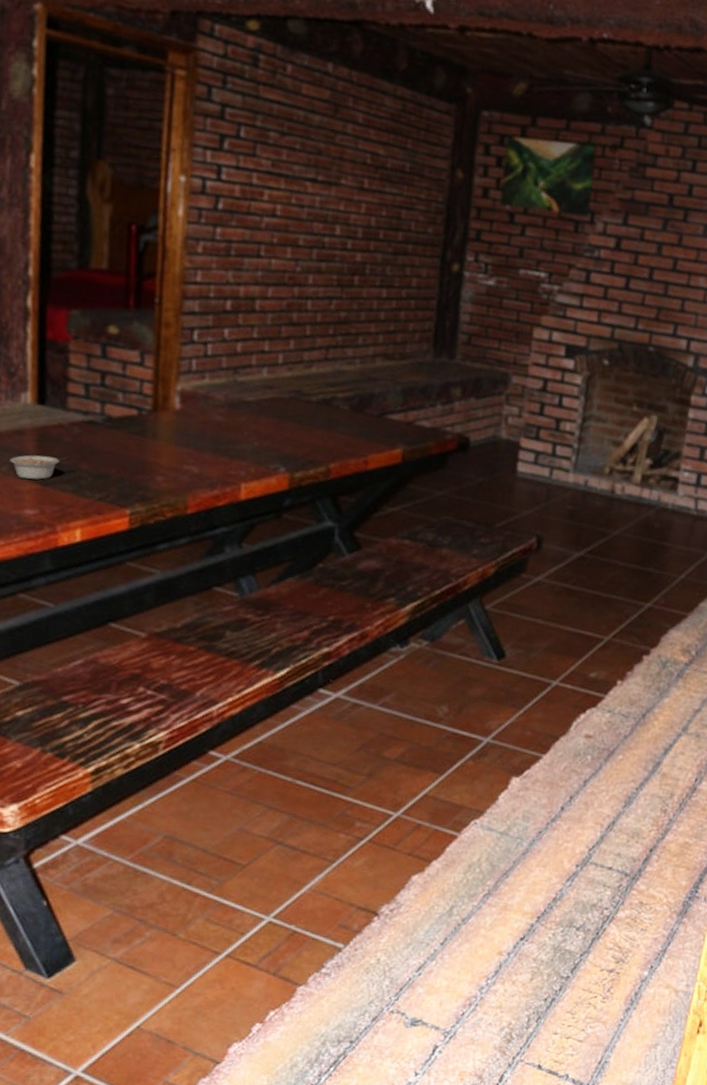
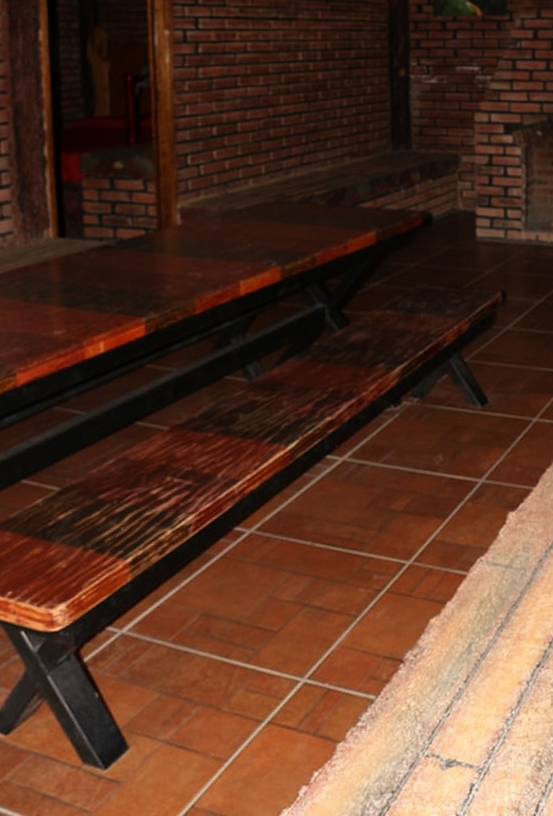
legume: present [10,454,69,480] -> none [38,279,89,303]

